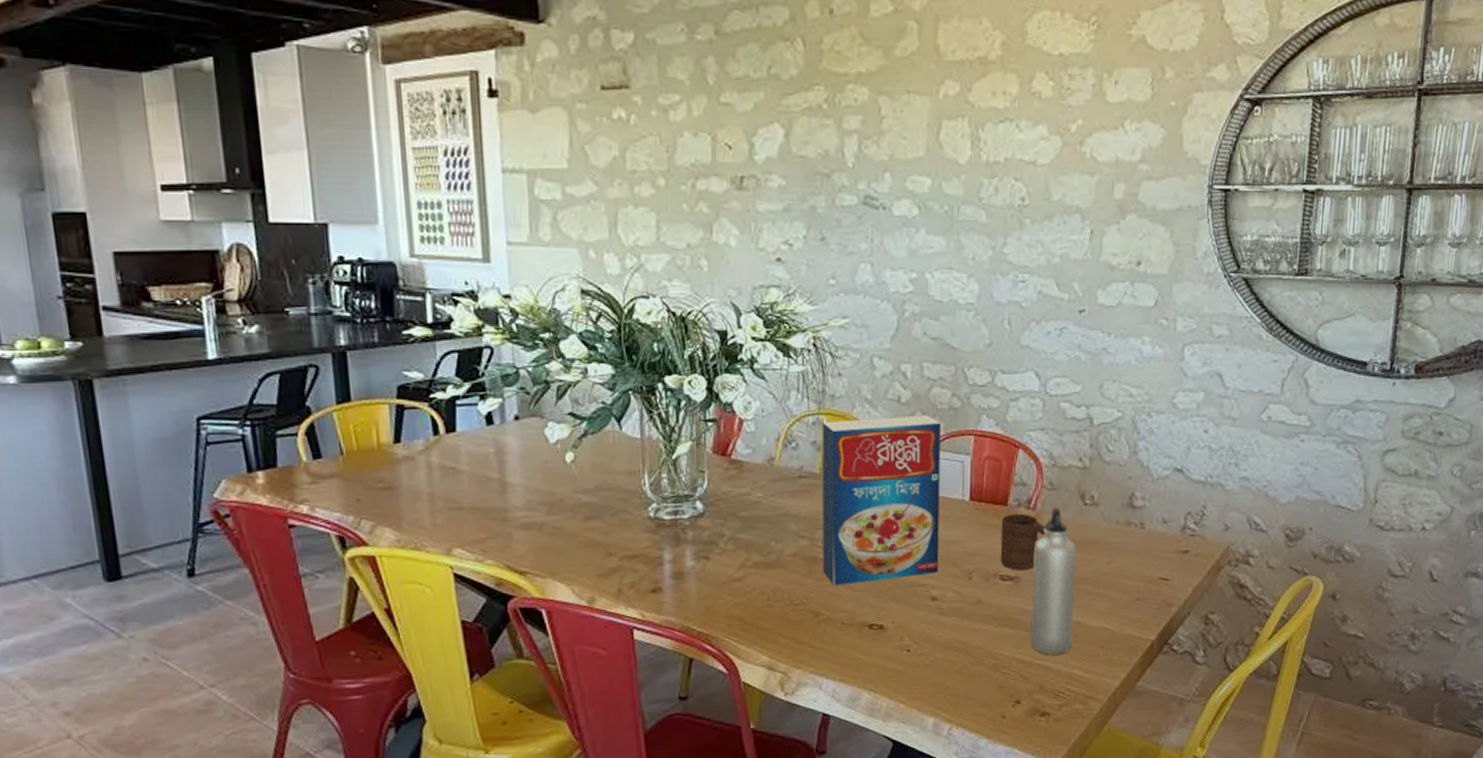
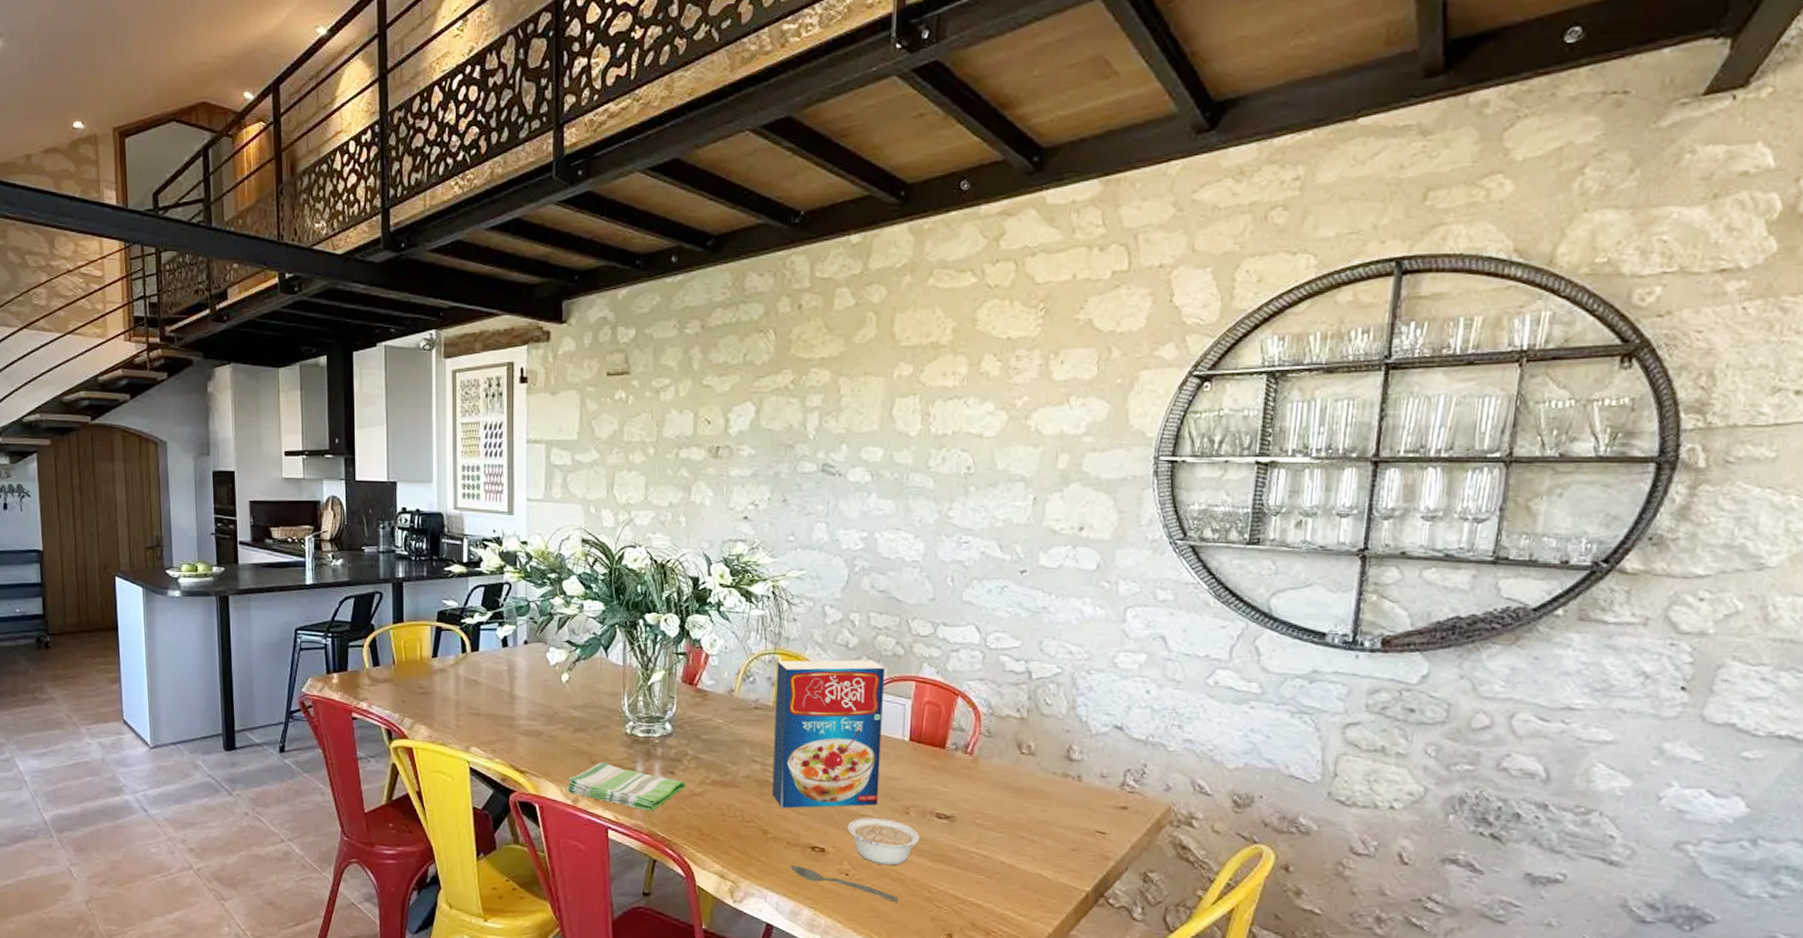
dish towel: none [580,552,724,604] -> present [567,761,686,811]
spoon: none [847,647,964,674] -> present [790,865,899,902]
legume: none [907,586,984,636] -> present [847,817,920,866]
cup: present [1000,513,1045,570] -> none [936,756,982,811]
water bottle: present [1030,507,1077,655] -> none [964,753,1012,895]

